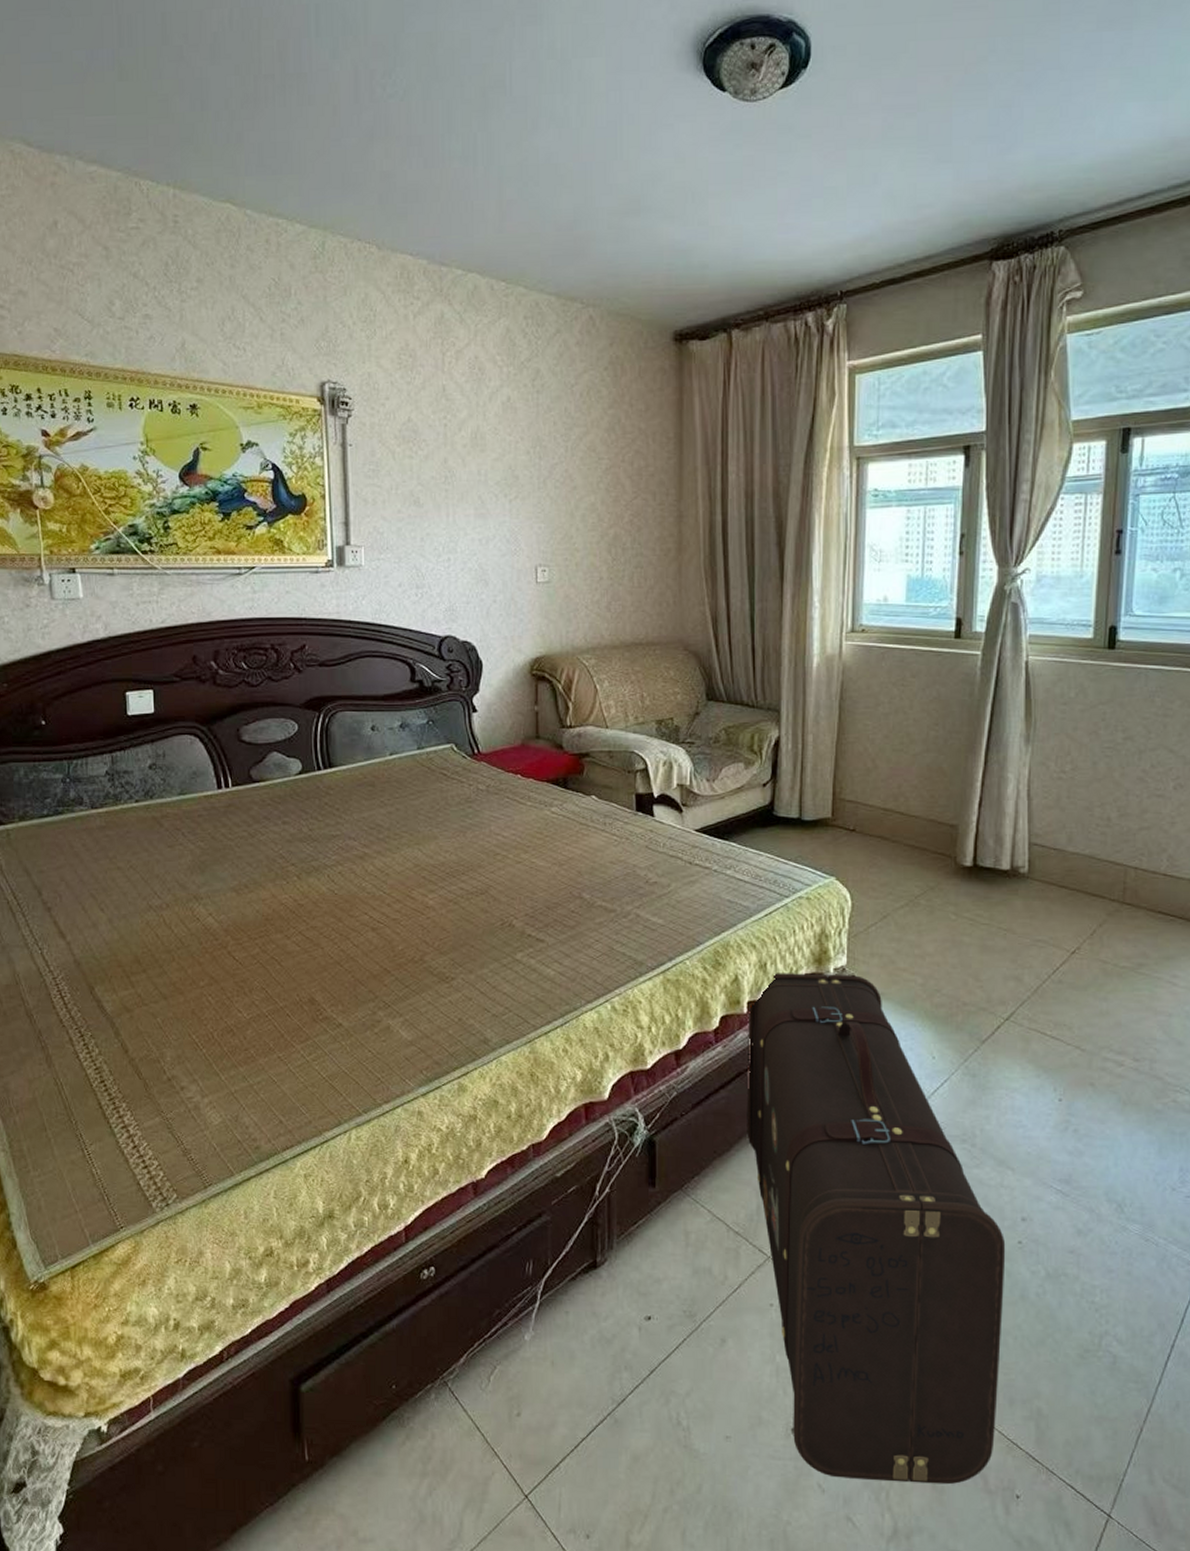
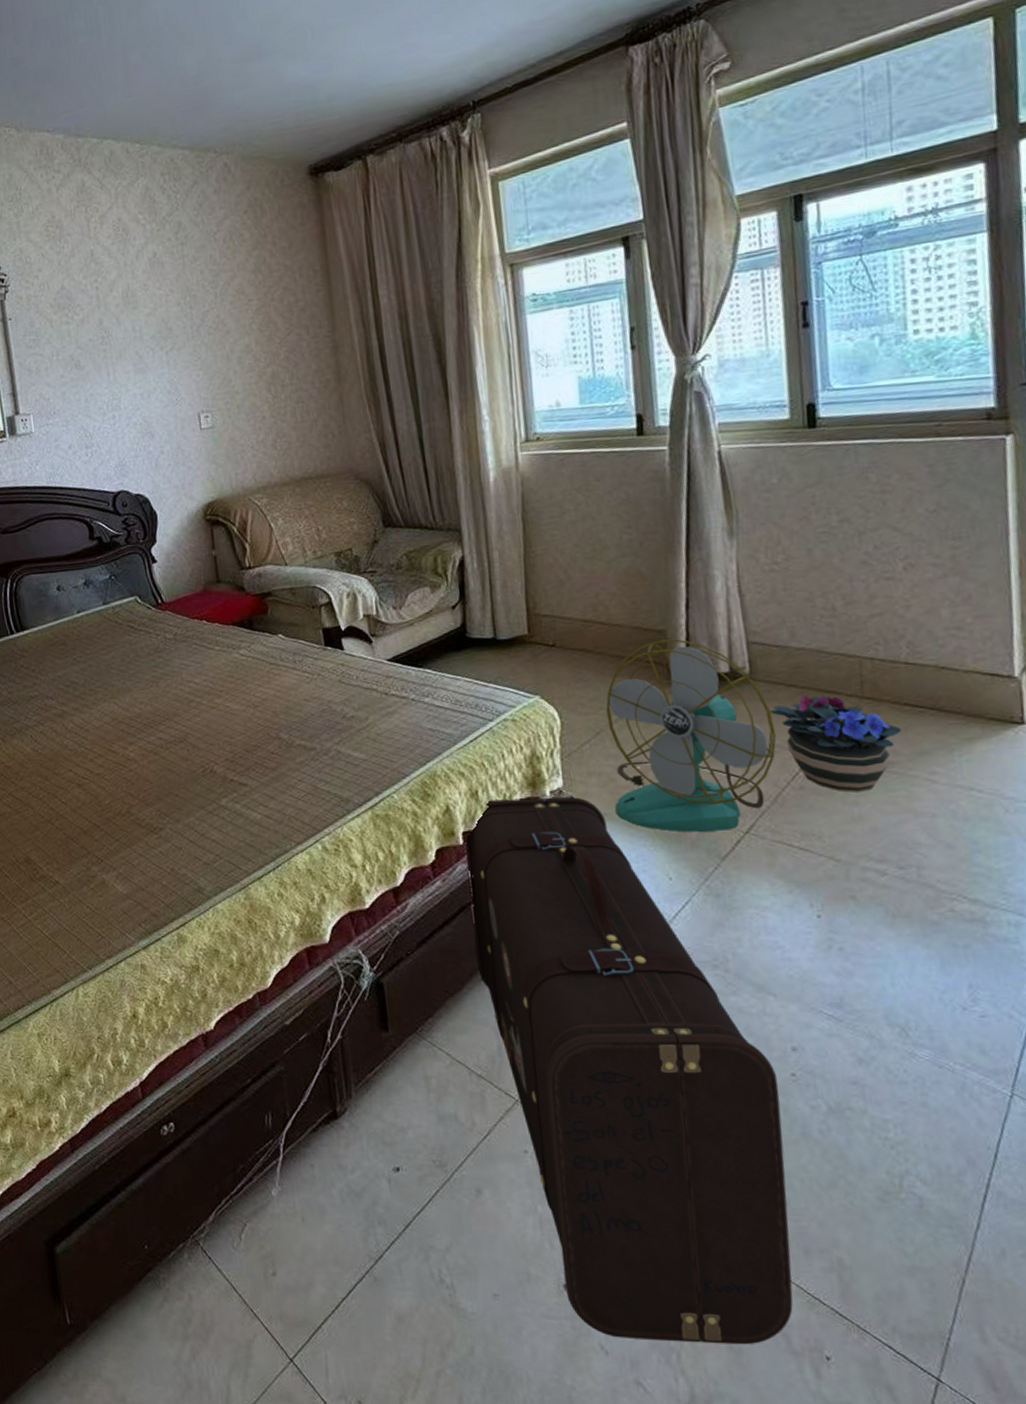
electric fan: none [892,834,1044,1016] -> present [606,639,777,832]
potted flower: none [1041,896,1152,989] -> present [770,695,901,793]

